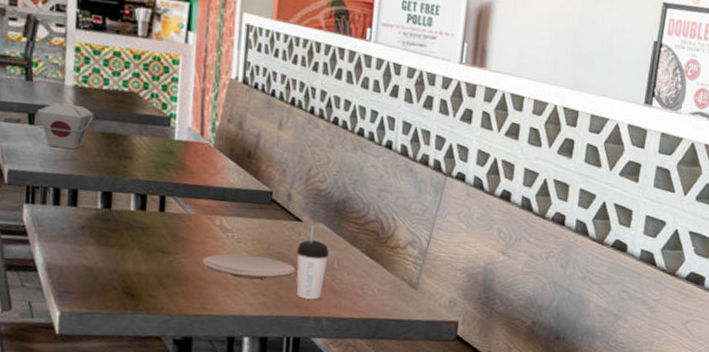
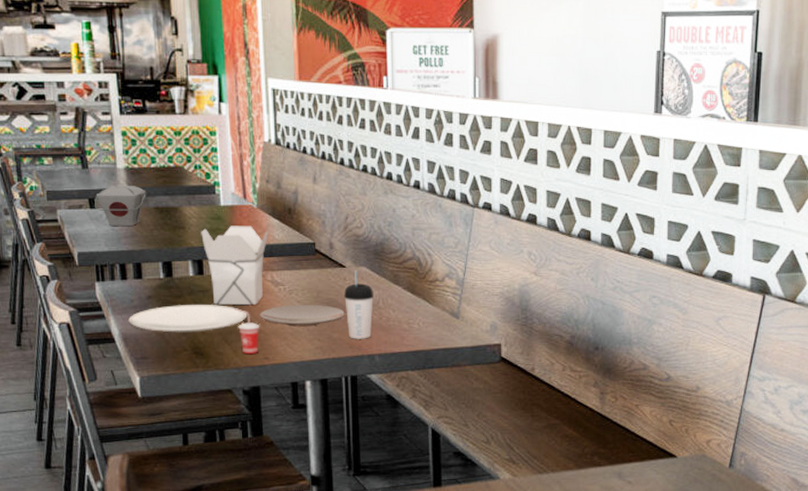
plate: none [56,239,189,272] -> present [128,305,248,333]
takeout container: none [148,161,224,250] -> present [201,226,269,306]
beverage cup: none [174,250,201,302] -> present [234,308,260,355]

